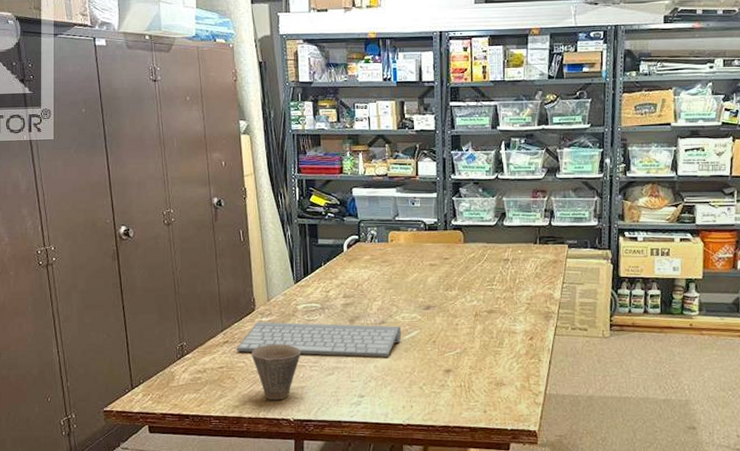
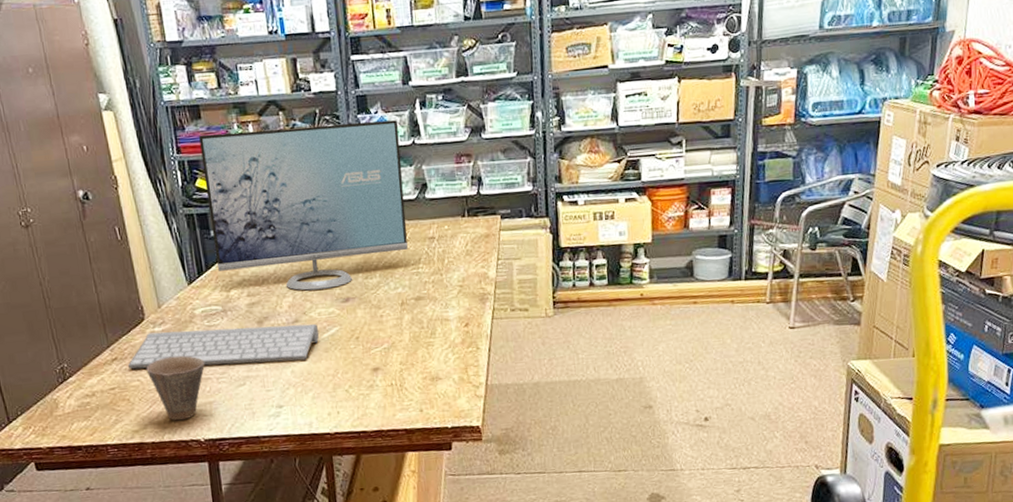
monitor: none [317,157,485,297] -> present [199,120,408,291]

